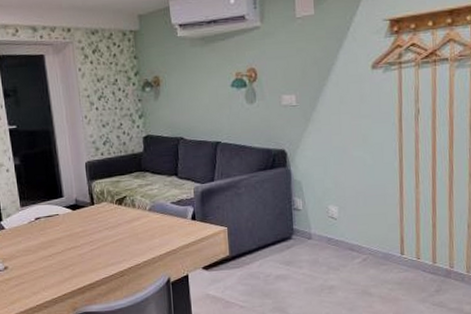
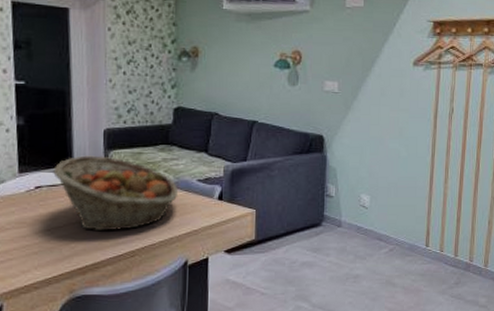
fruit basket: none [48,186,156,255] -> present [53,155,179,232]

